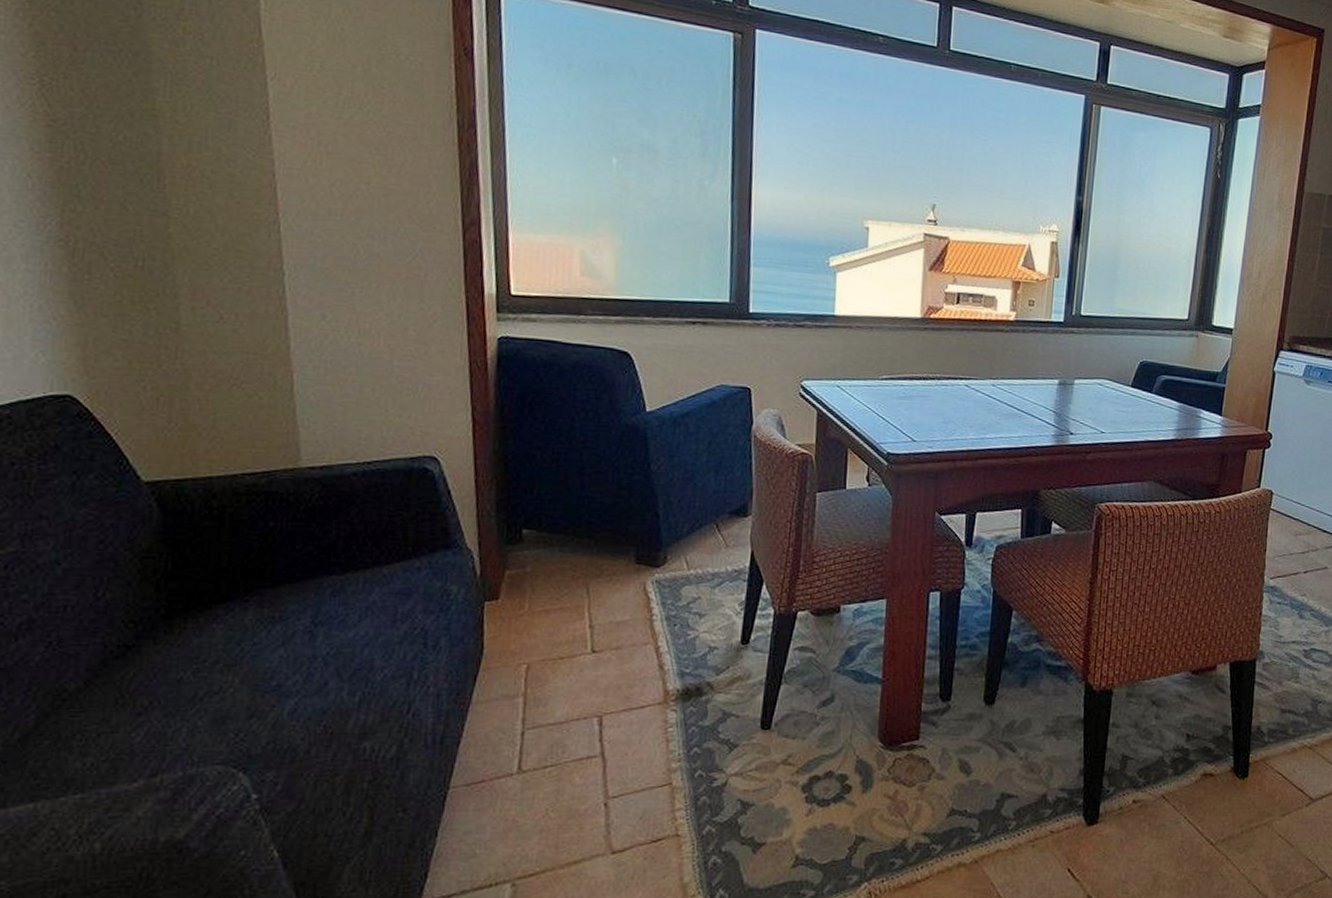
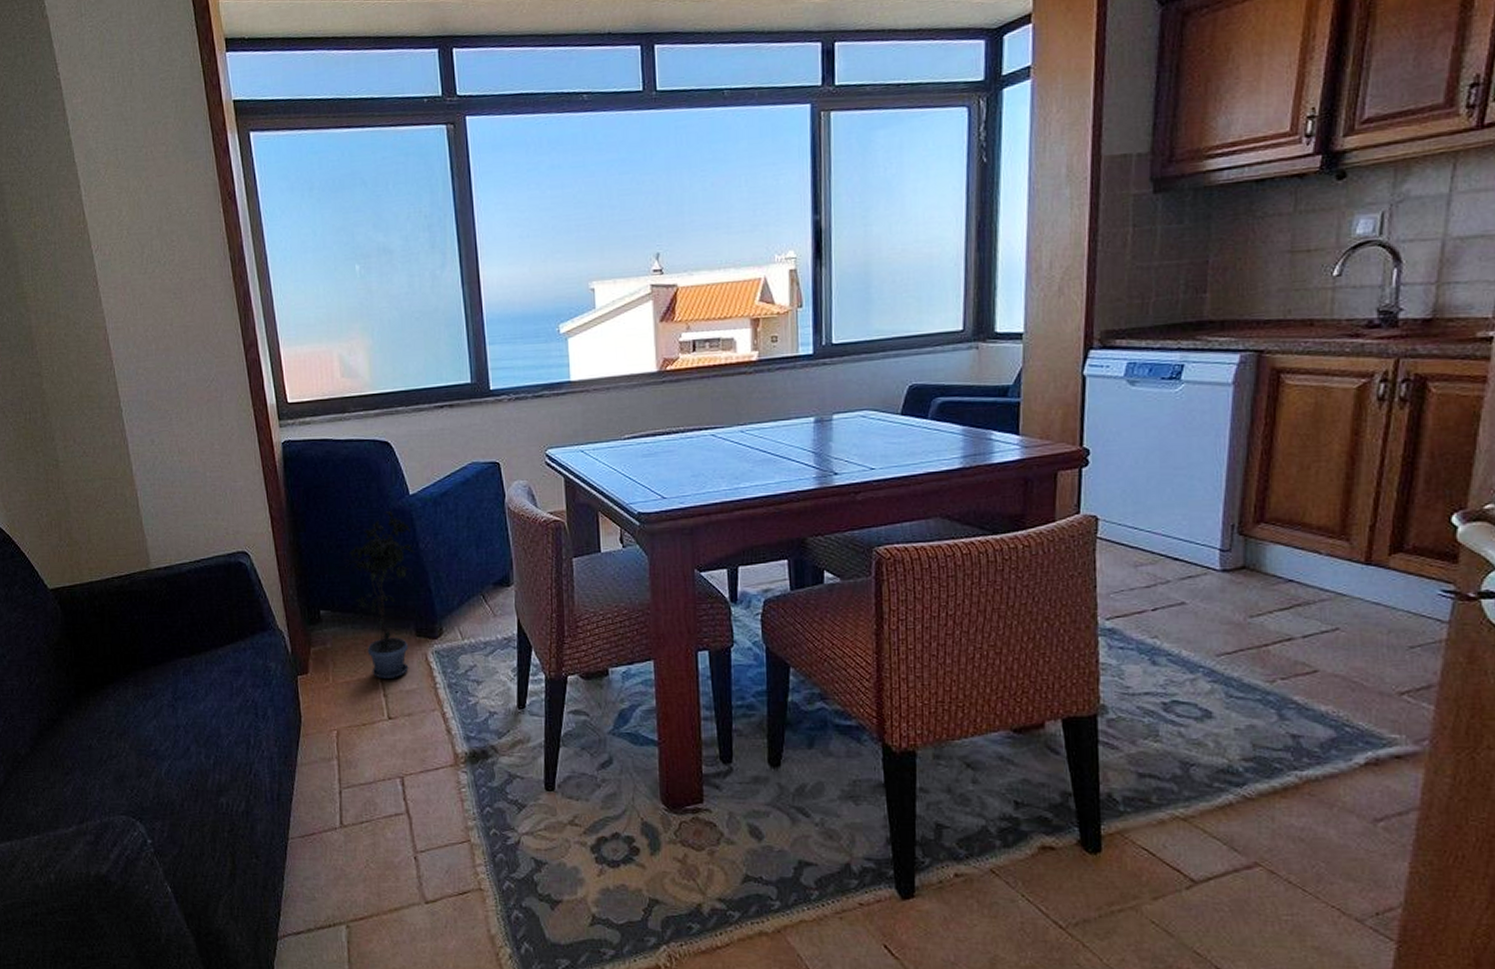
potted plant: none [557,426,647,610] -> present [343,510,416,680]

